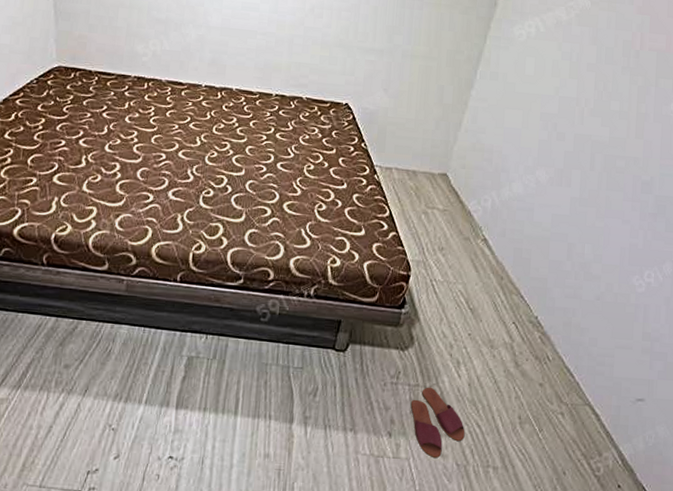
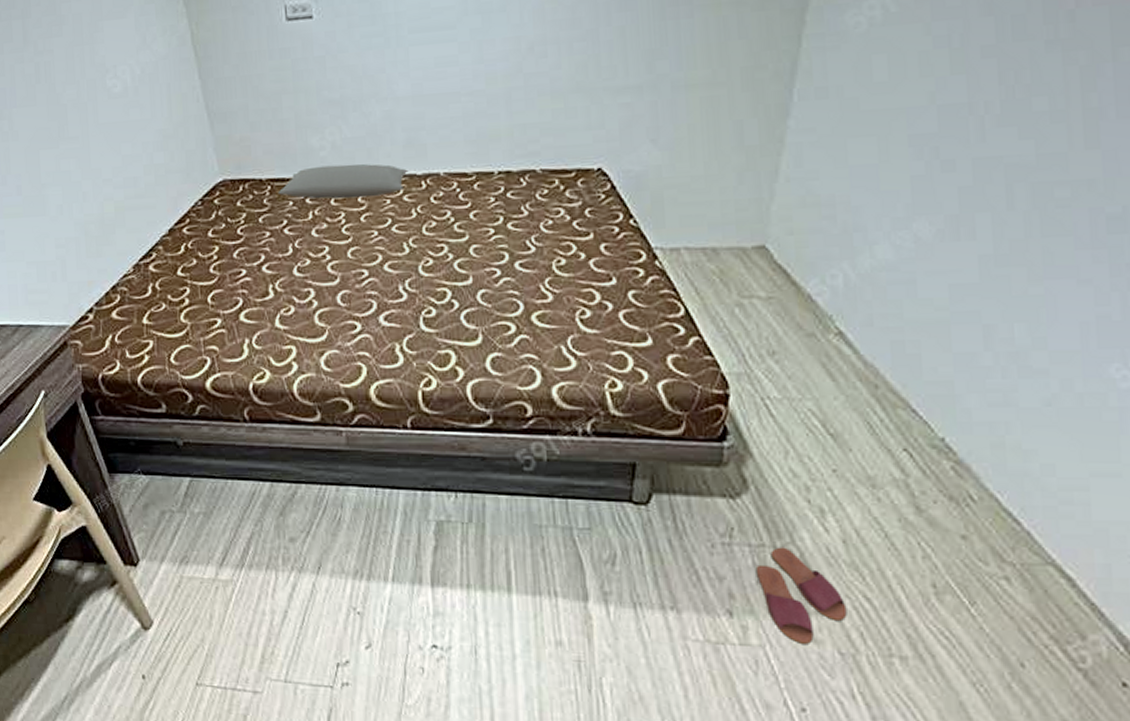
pillow: none [103,68,208,99] -> present [278,164,407,199]

